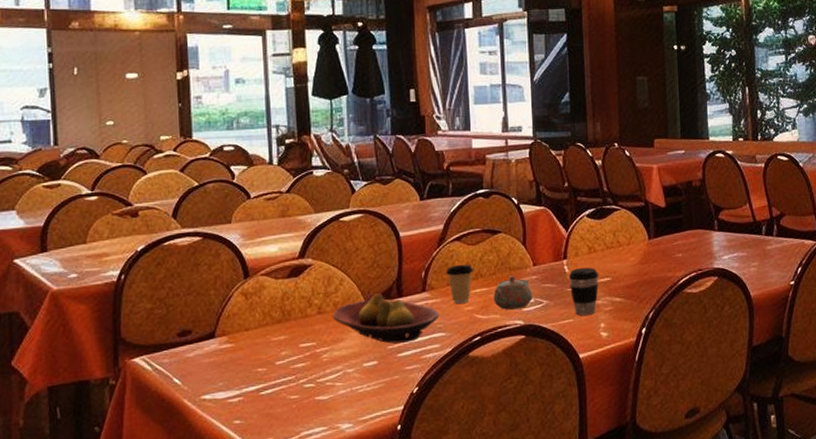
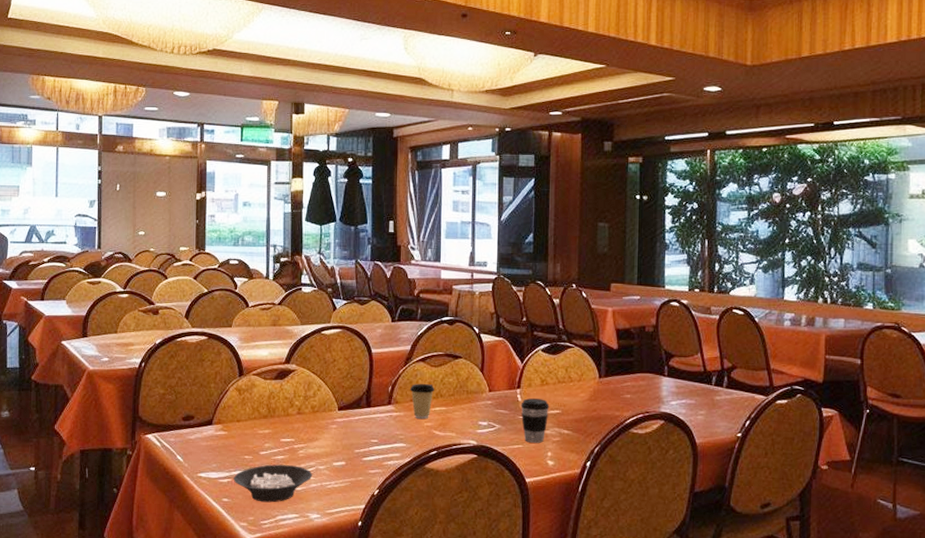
cereal bowl: none [245,372,341,419] -> present [233,464,313,503]
fruit bowl: present [332,293,440,344] -> none [310,402,402,449]
teapot: present [493,275,533,310] -> none [451,398,487,430]

